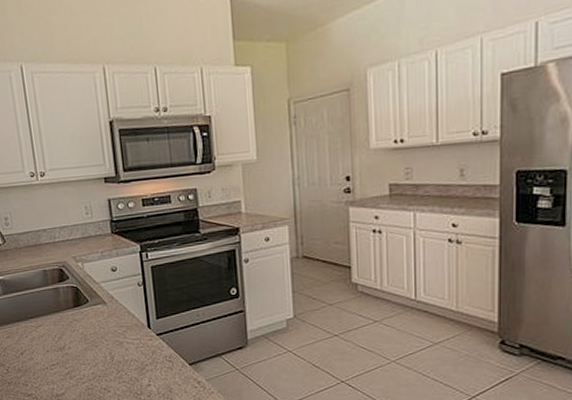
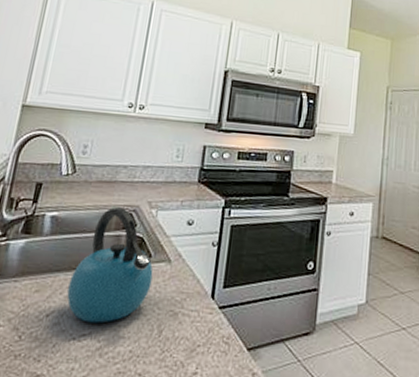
kettle: none [29,265,95,356] -> present [66,207,153,324]

